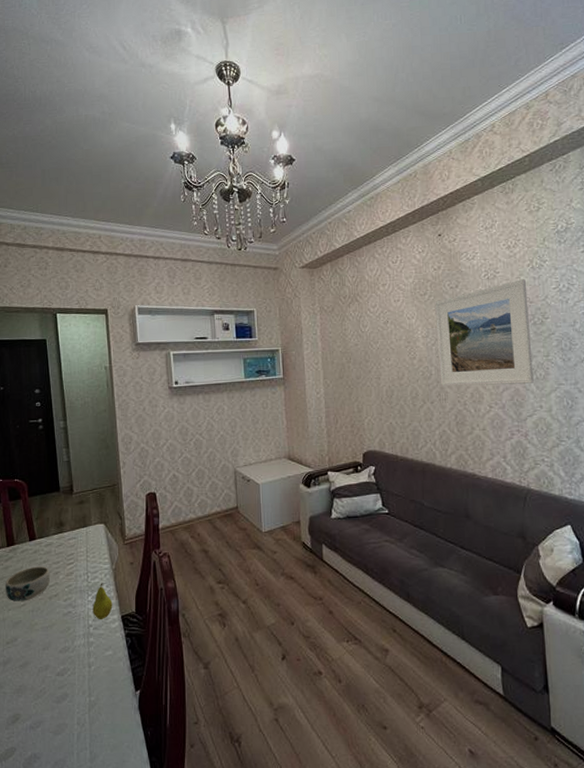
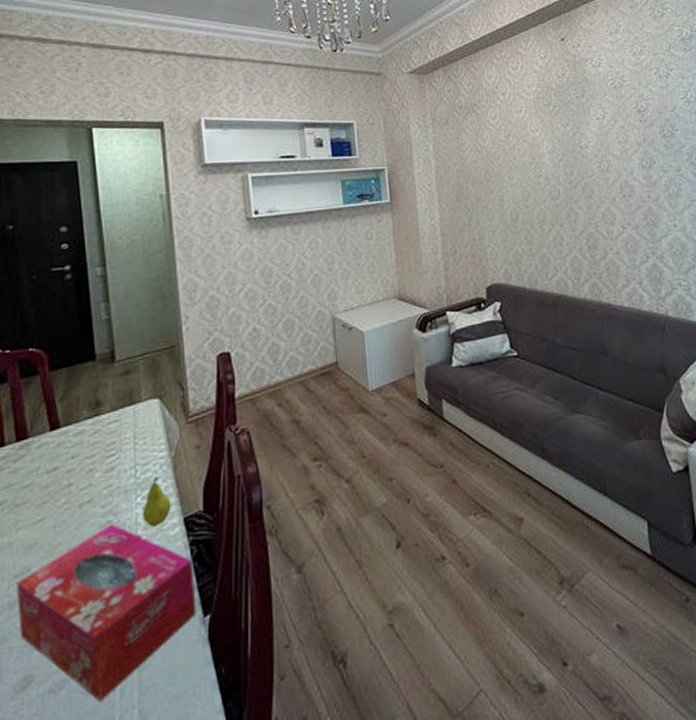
bowl: present [5,566,51,601] -> none [12,463,82,517]
tissue box: none [9,614,130,740] -> present [17,523,197,702]
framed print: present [435,279,534,387] -> none [560,88,667,207]

